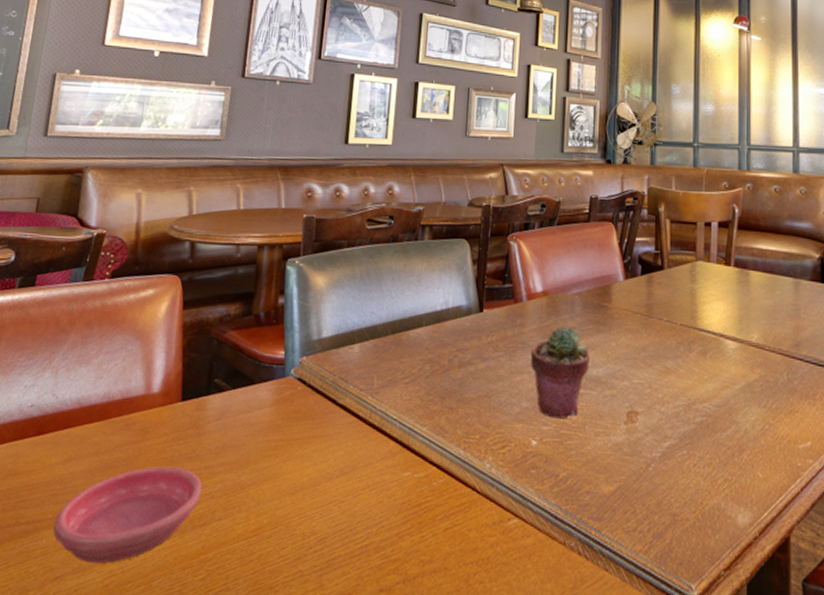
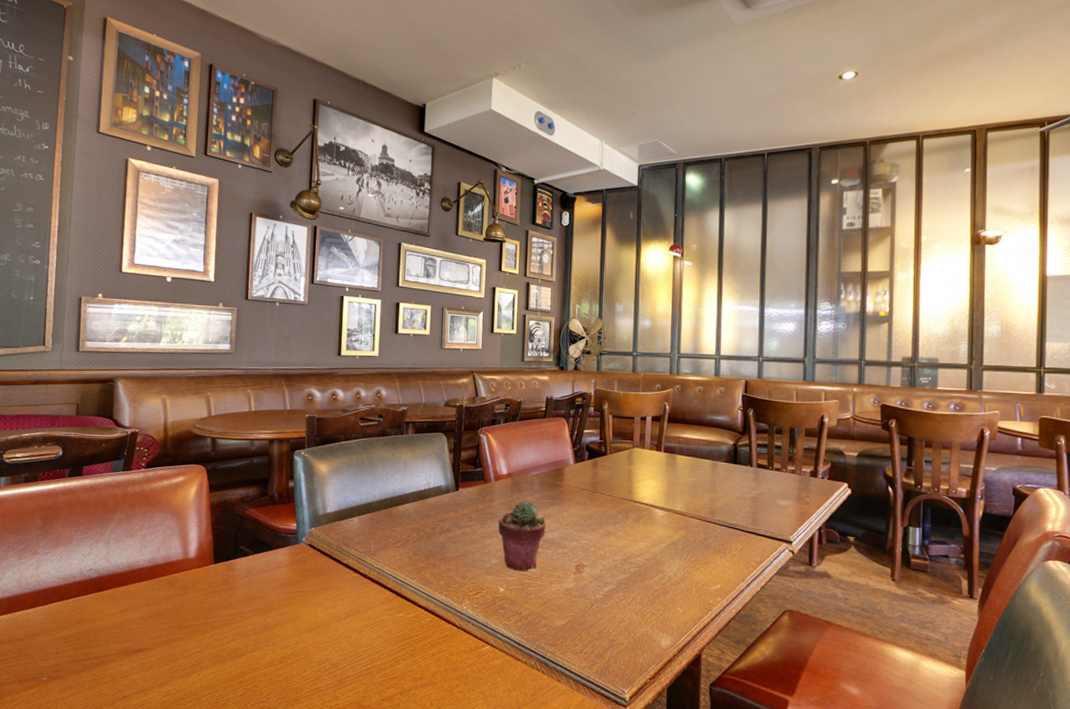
saucer: present [54,466,203,564] -> none [118,613,236,686]

